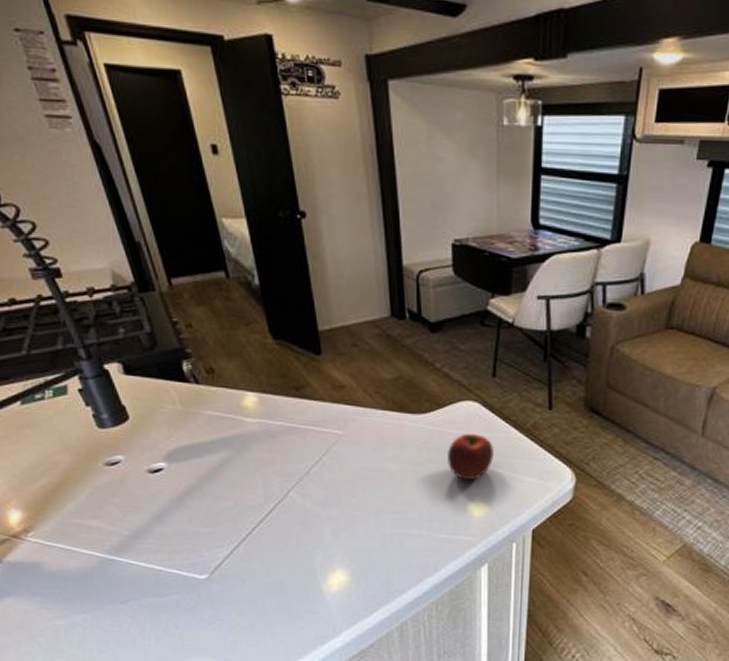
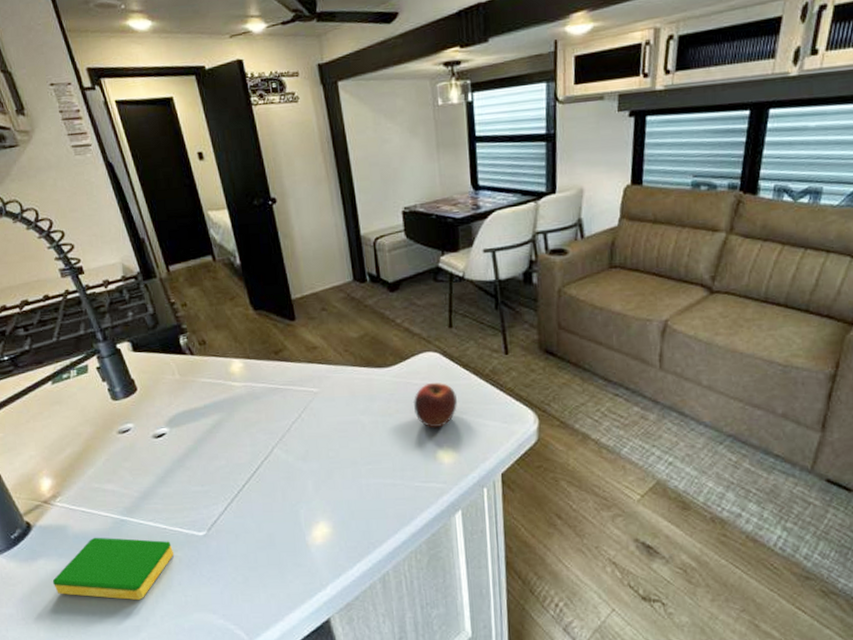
dish sponge: none [24,576,170,642] -> present [52,537,174,600]

